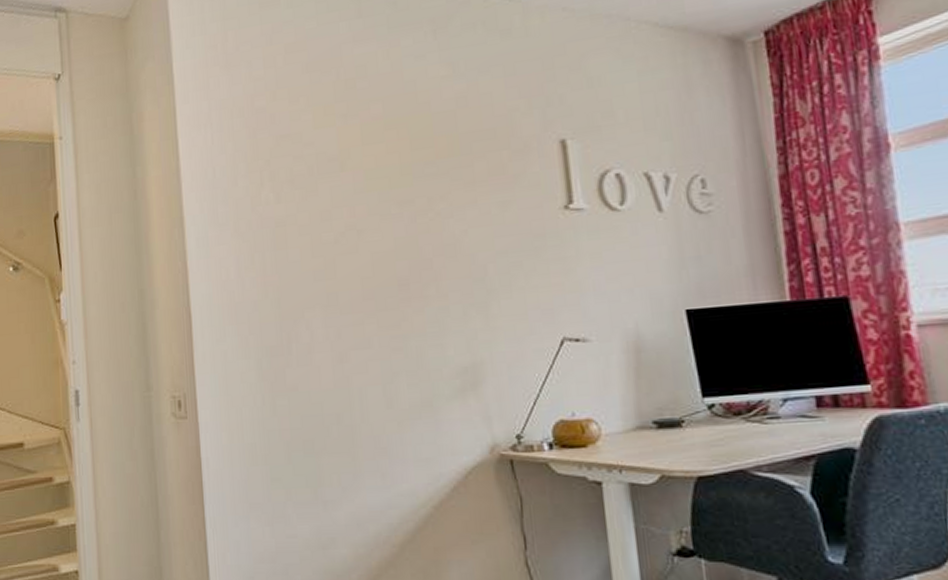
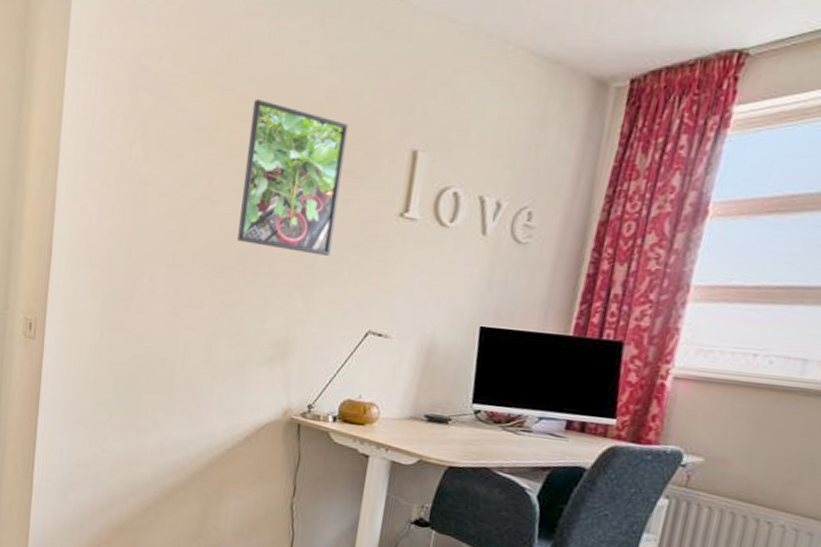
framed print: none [380,119,500,268] -> present [237,99,349,256]

